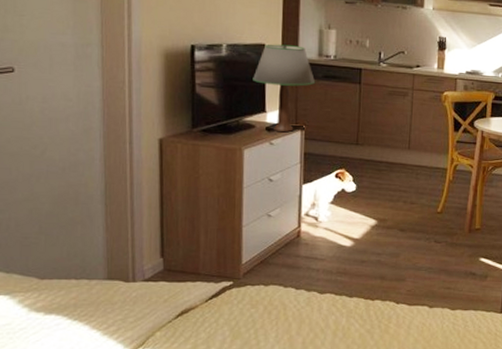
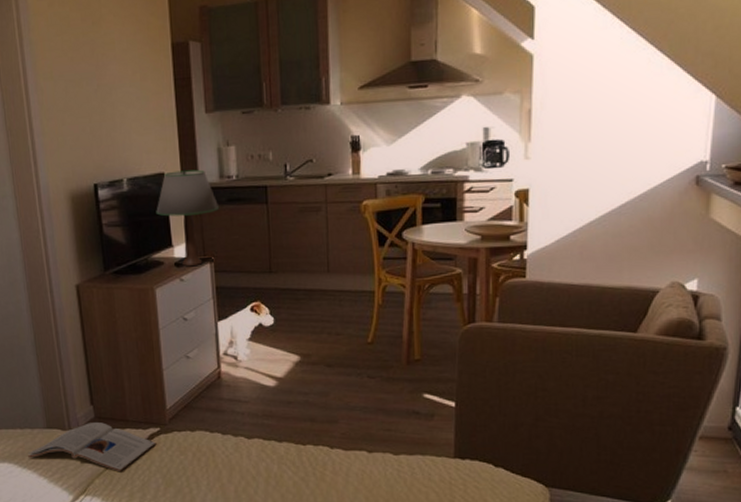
magazine: none [81,274,227,325] -> present [28,421,156,472]

